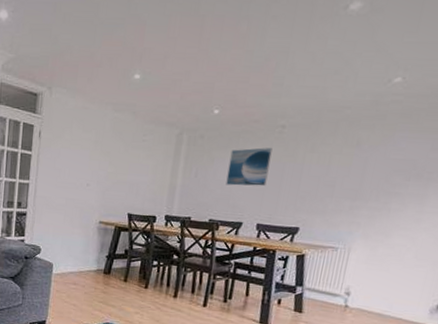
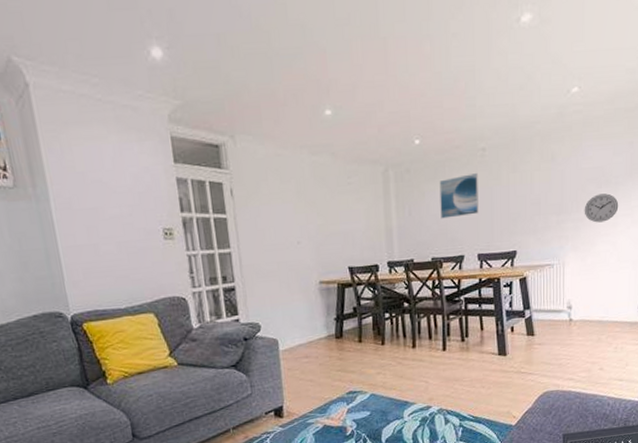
wall clock: none [383,187,428,216] -> present [584,193,619,223]

